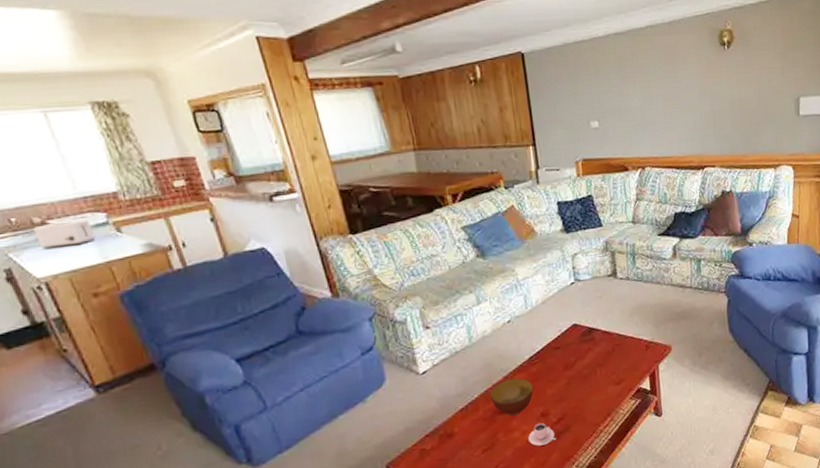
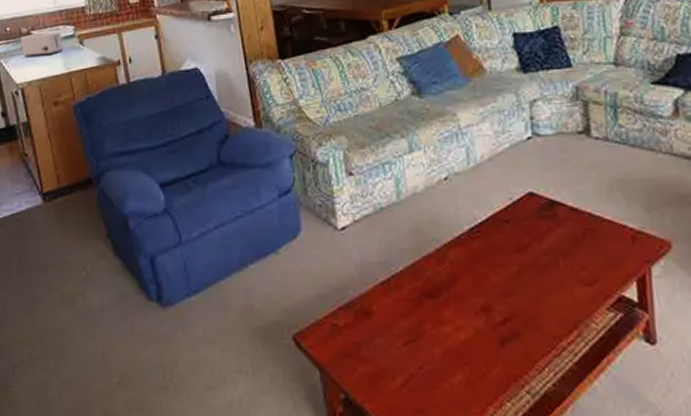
bowl: present [490,378,534,416] -> none [417,253,473,302]
teacup: present [528,422,556,446] -> none [463,319,500,352]

